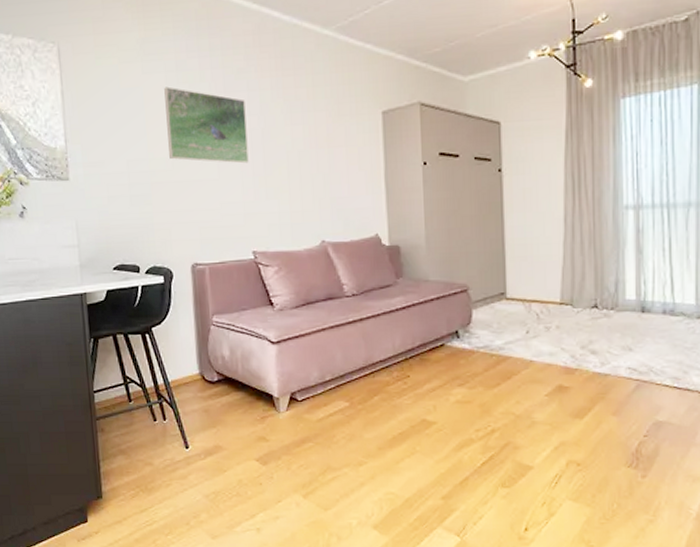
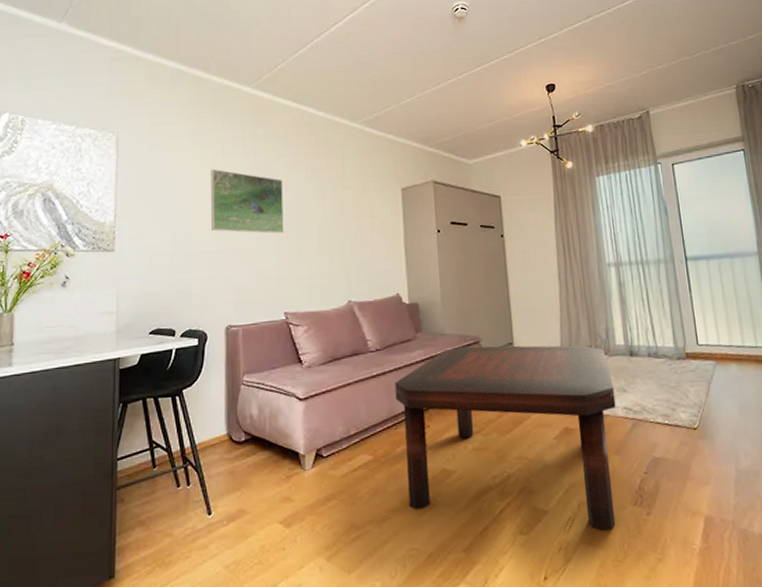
coffee table: none [372,294,619,489] -> present [395,345,616,531]

